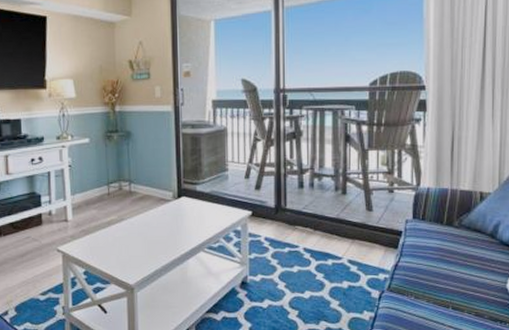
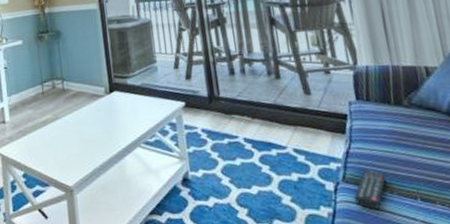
remote control: none [394,281,426,315] -> present [354,169,386,209]

